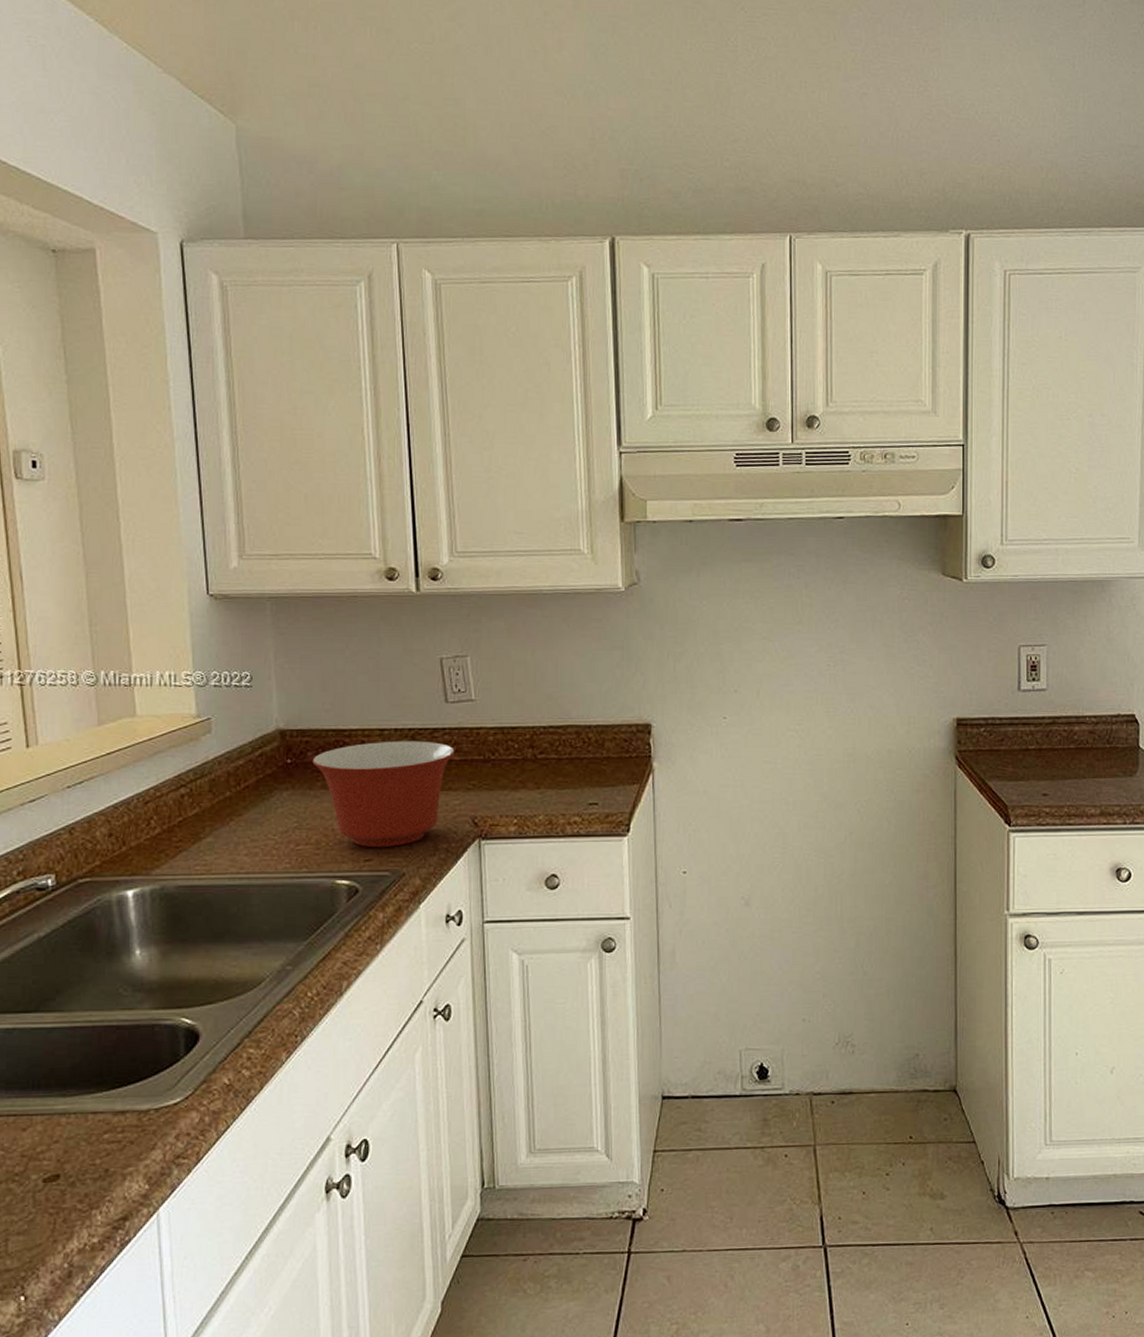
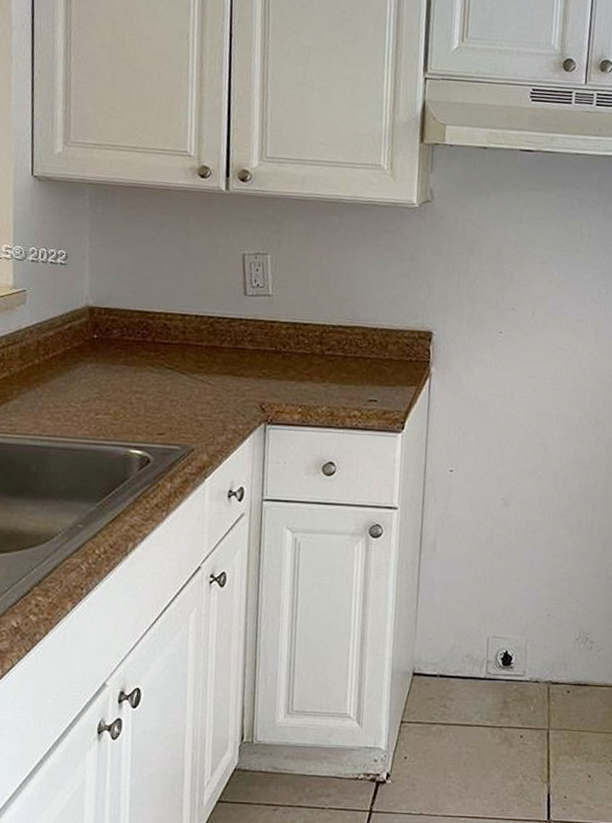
mixing bowl: present [312,741,455,848] -> none [117,326,249,424]

